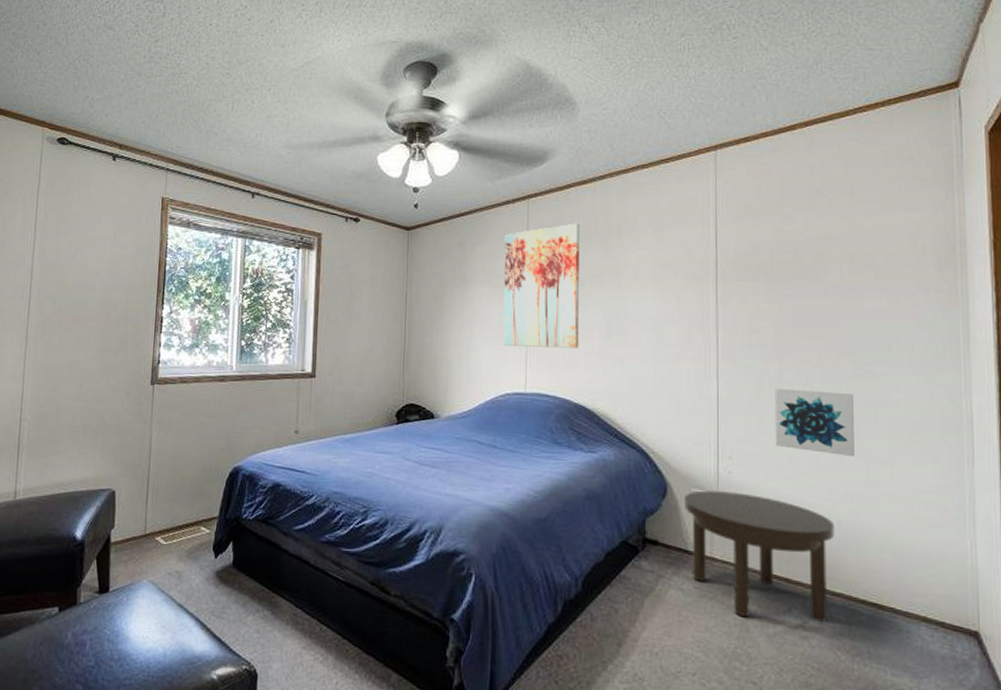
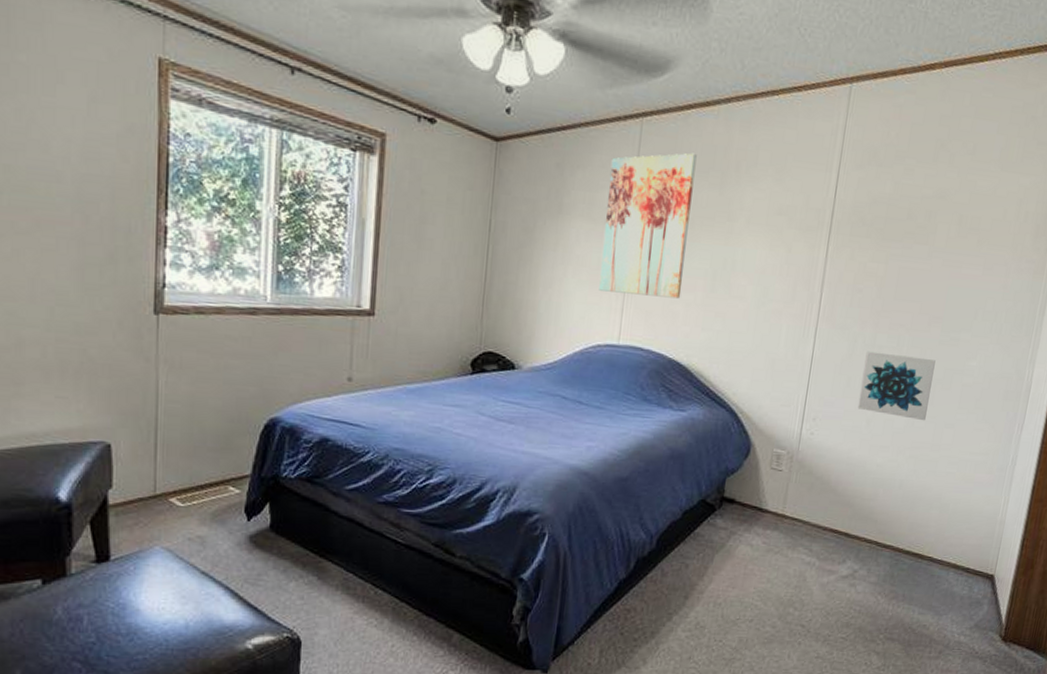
side table: present [684,490,835,622] -> none [763,451,897,571]

